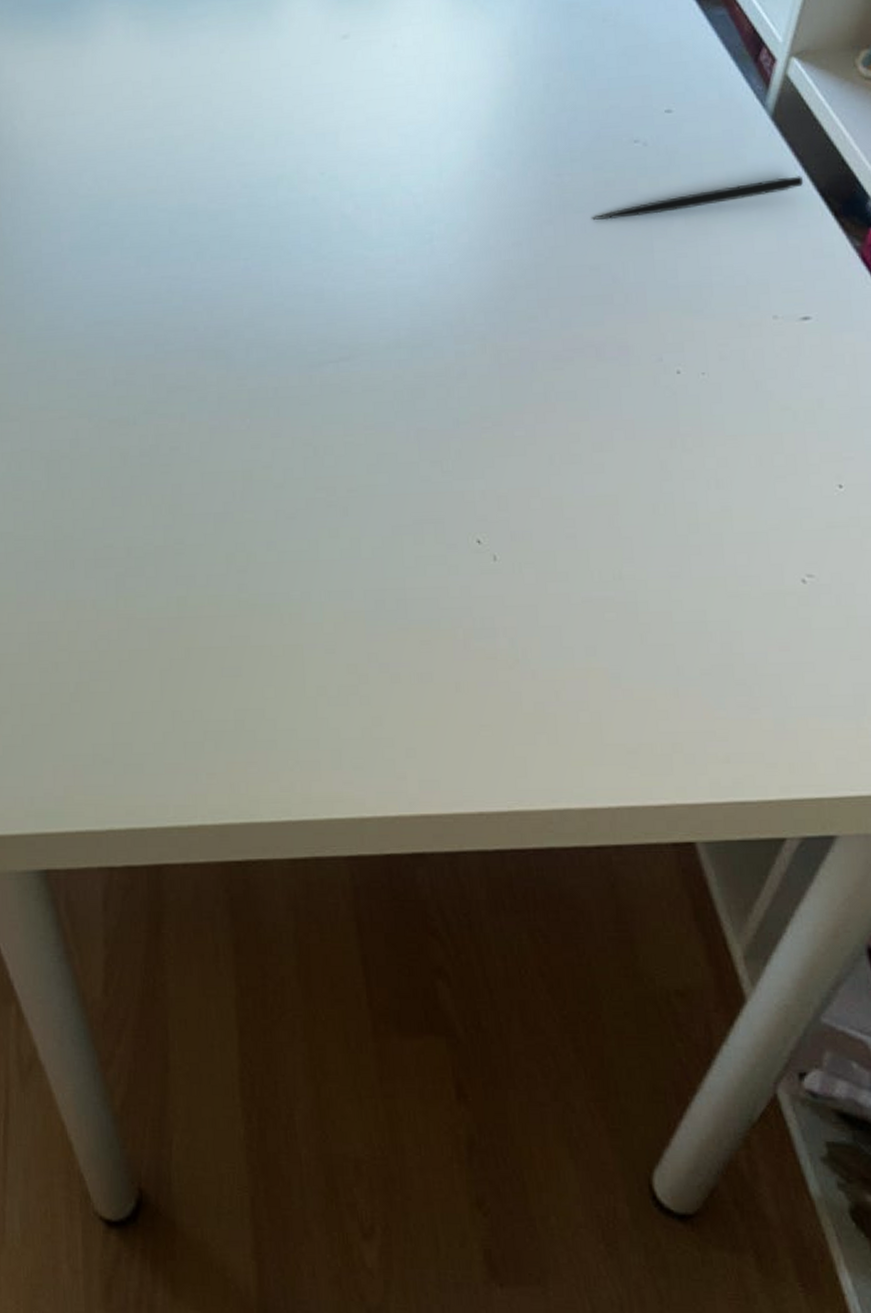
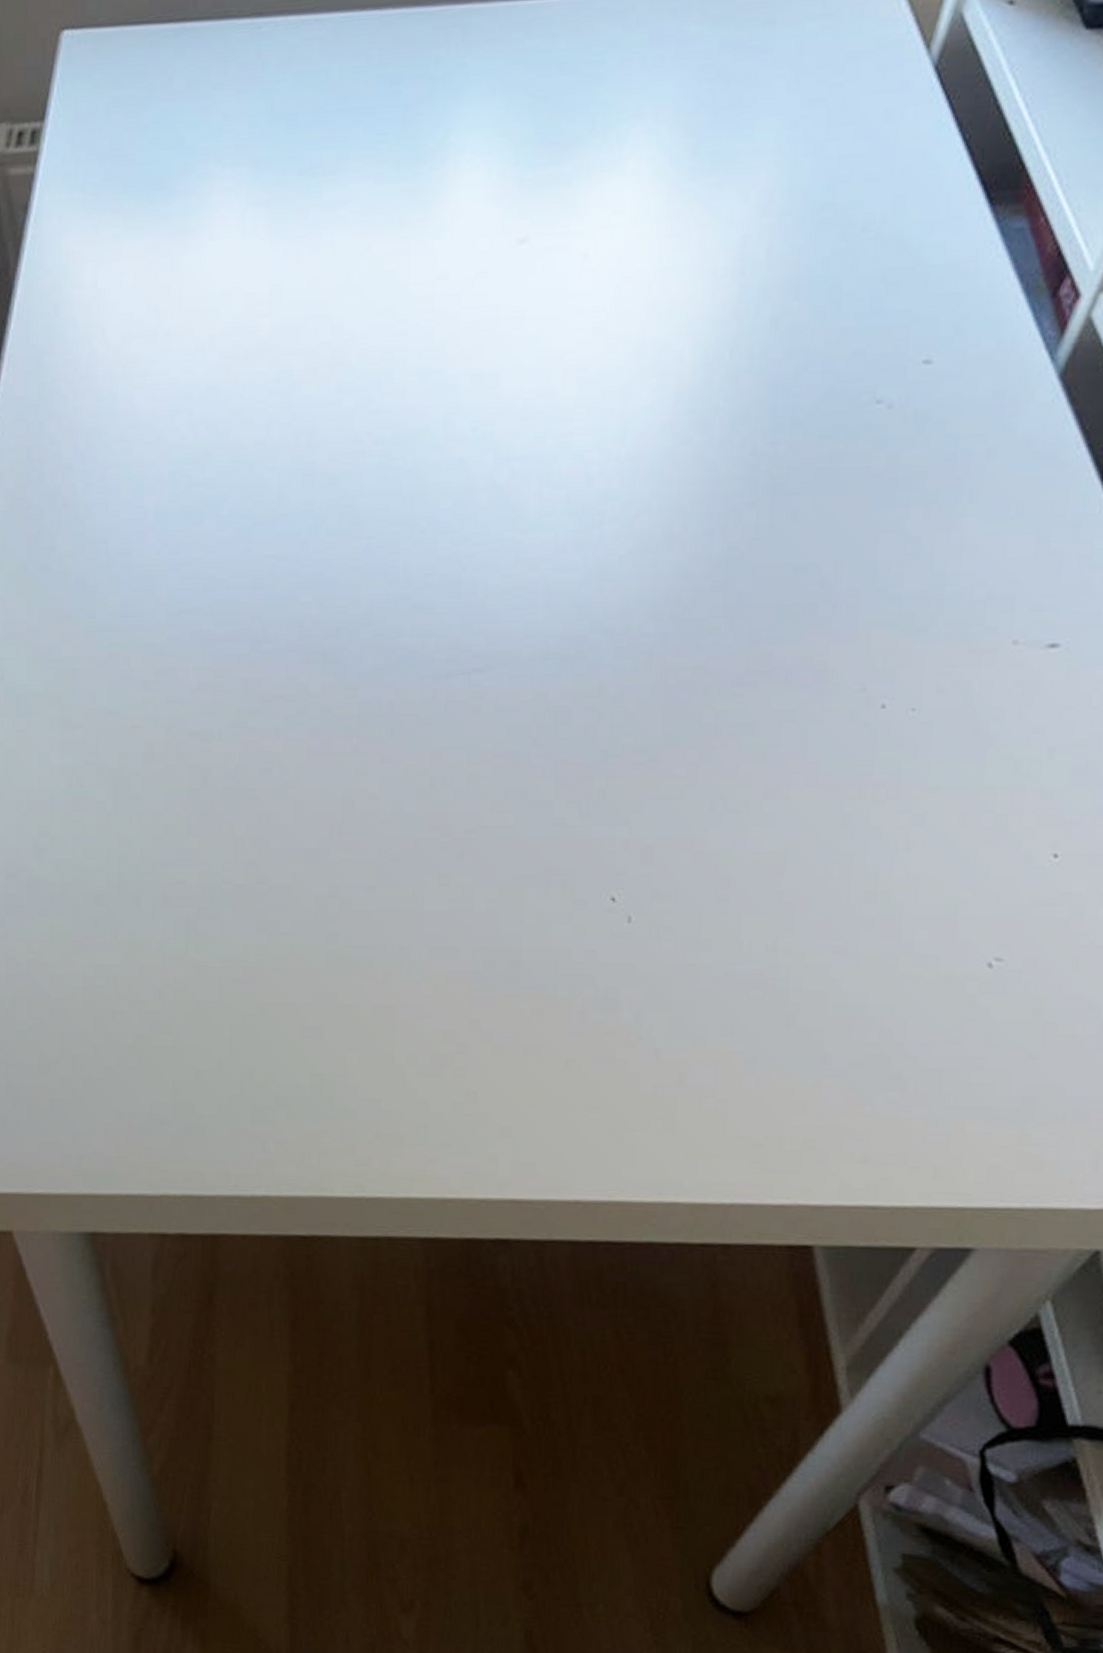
pen: present [592,176,804,220] -> none [807,457,1086,507]

